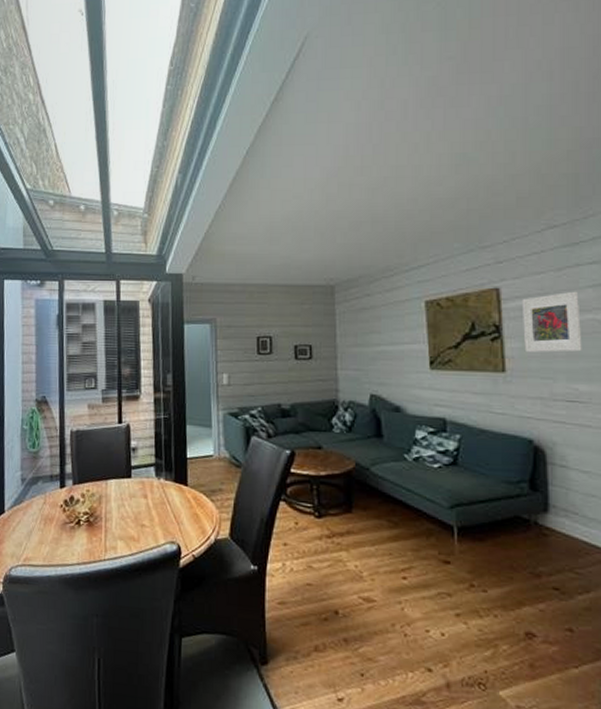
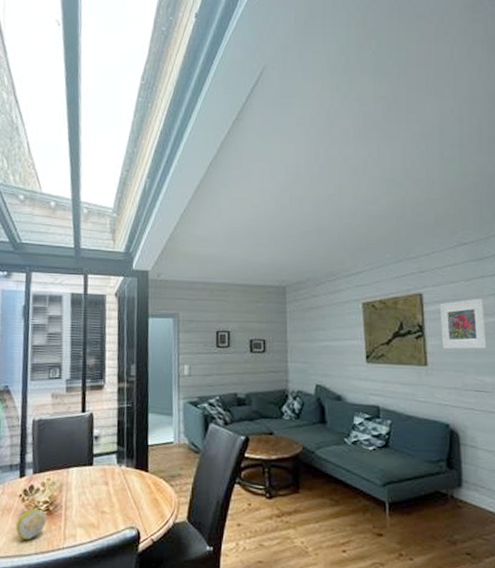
fruit: none [57,519,88,551] -> present [15,508,47,541]

